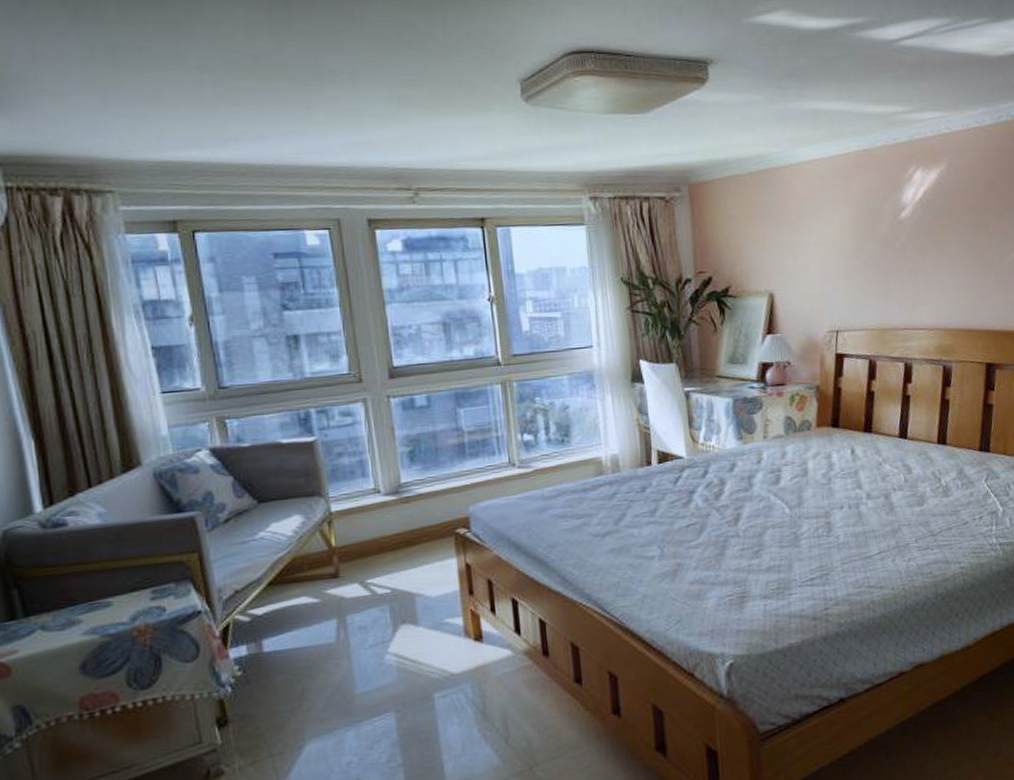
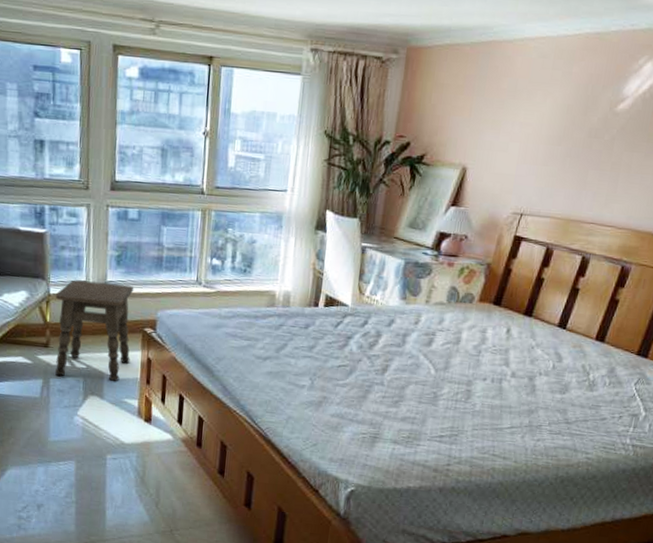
side table: none [338,483,445,611] -> present [54,280,134,382]

